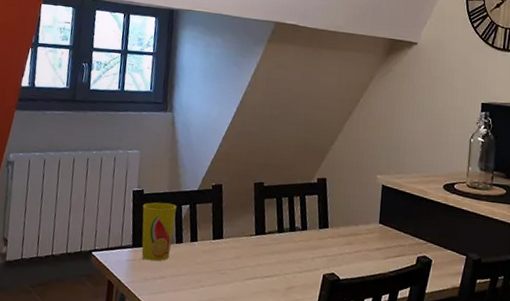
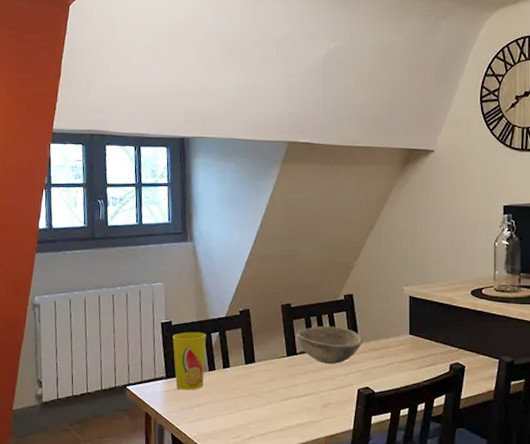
bowl: none [266,207,332,248] -> present [297,326,363,365]

